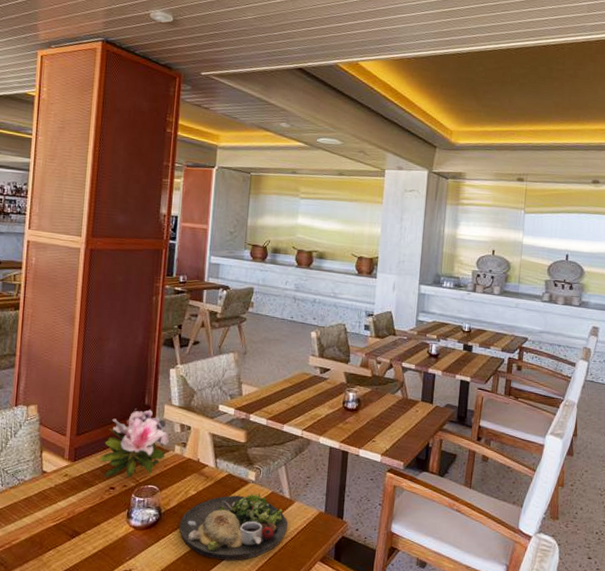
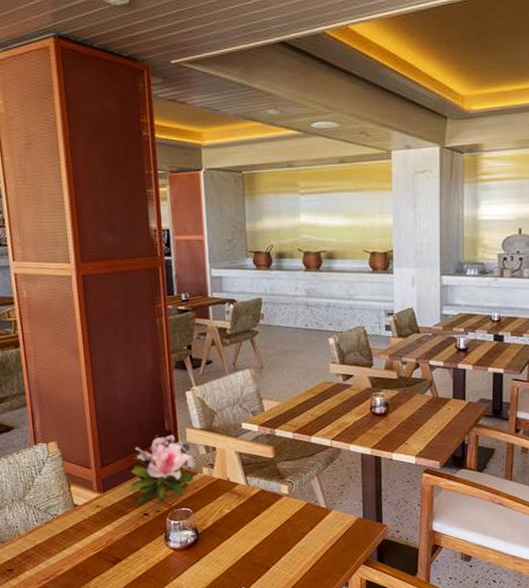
dinner plate: present [179,493,288,561] -> none [218,506,328,572]

